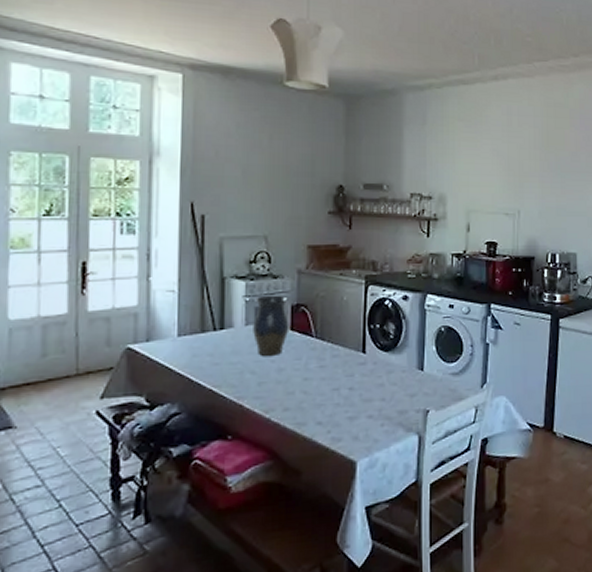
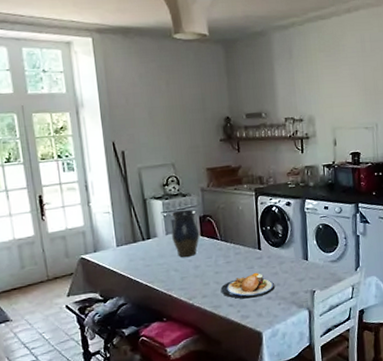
plate: none [308,381,379,416] -> present [220,272,276,299]

